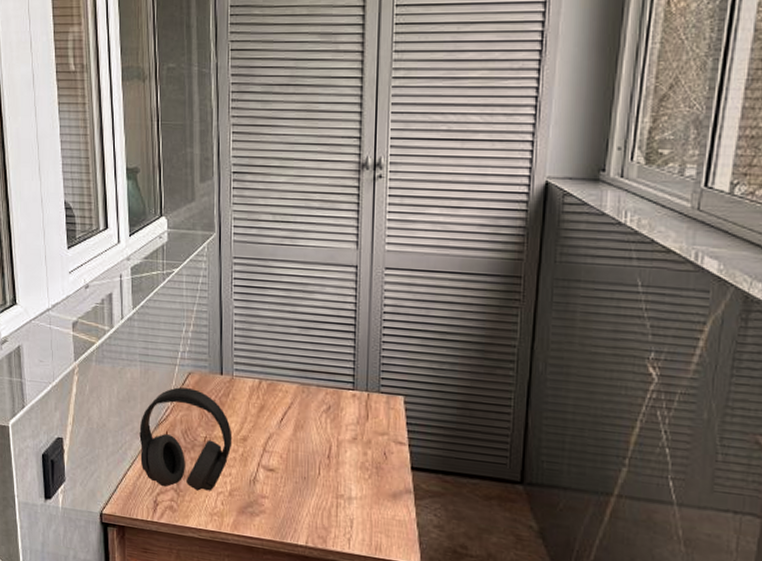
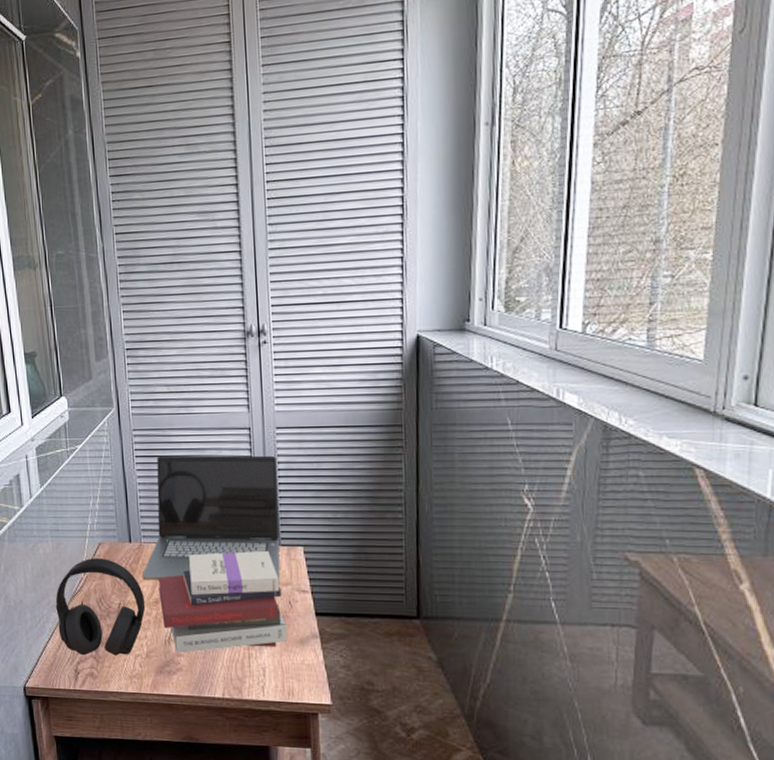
laptop: none [232,287,382,430] -> present [142,455,281,582]
books: none [248,393,380,498] -> present [158,550,288,653]

